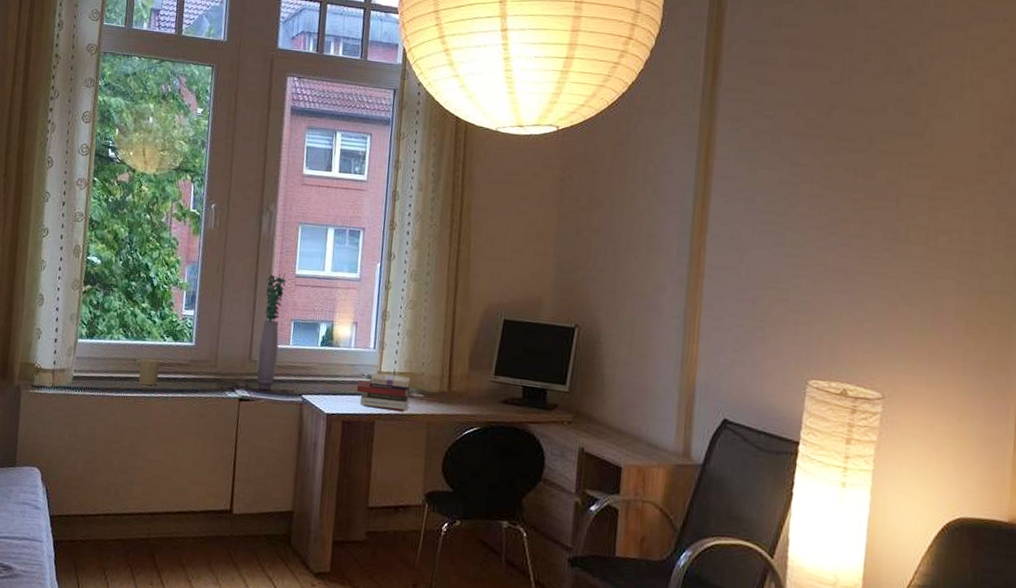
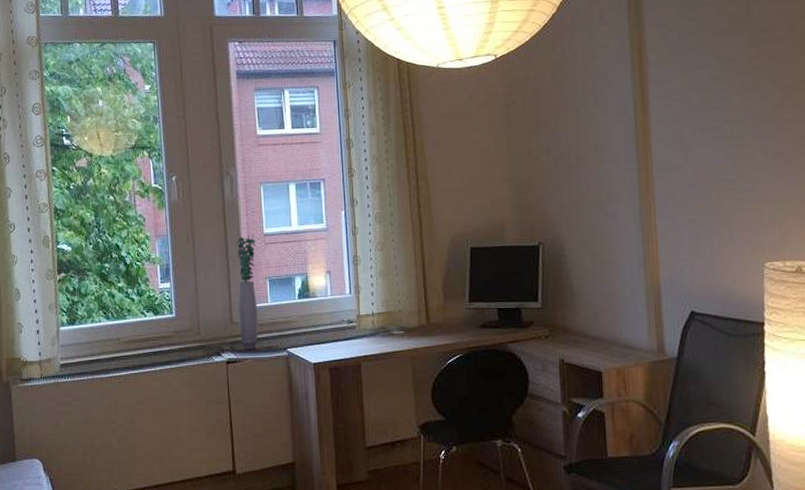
candle: present [138,358,160,386] -> none [124,336,144,363]
books: present [356,373,411,412] -> none [338,316,392,351]

